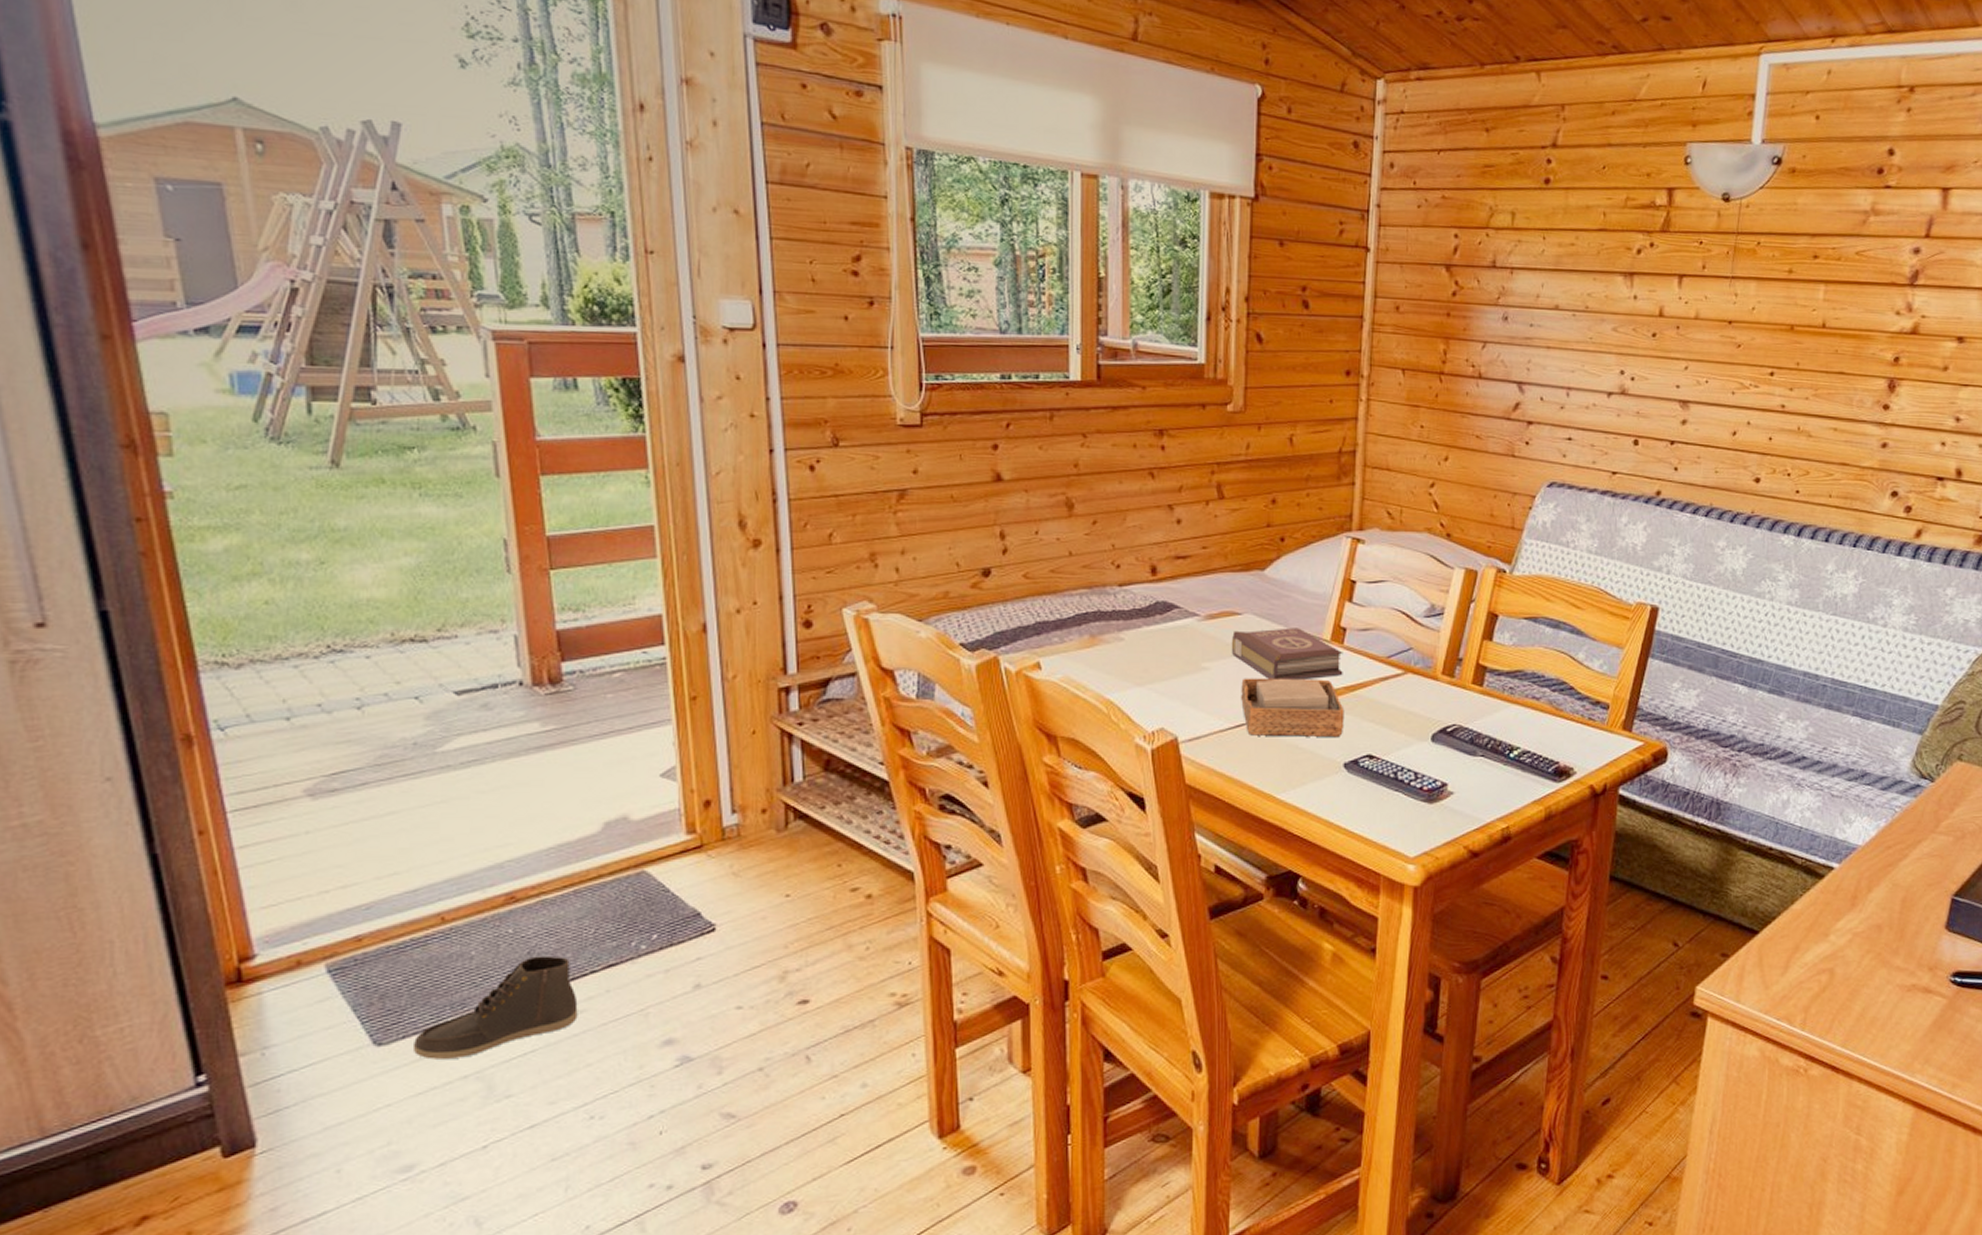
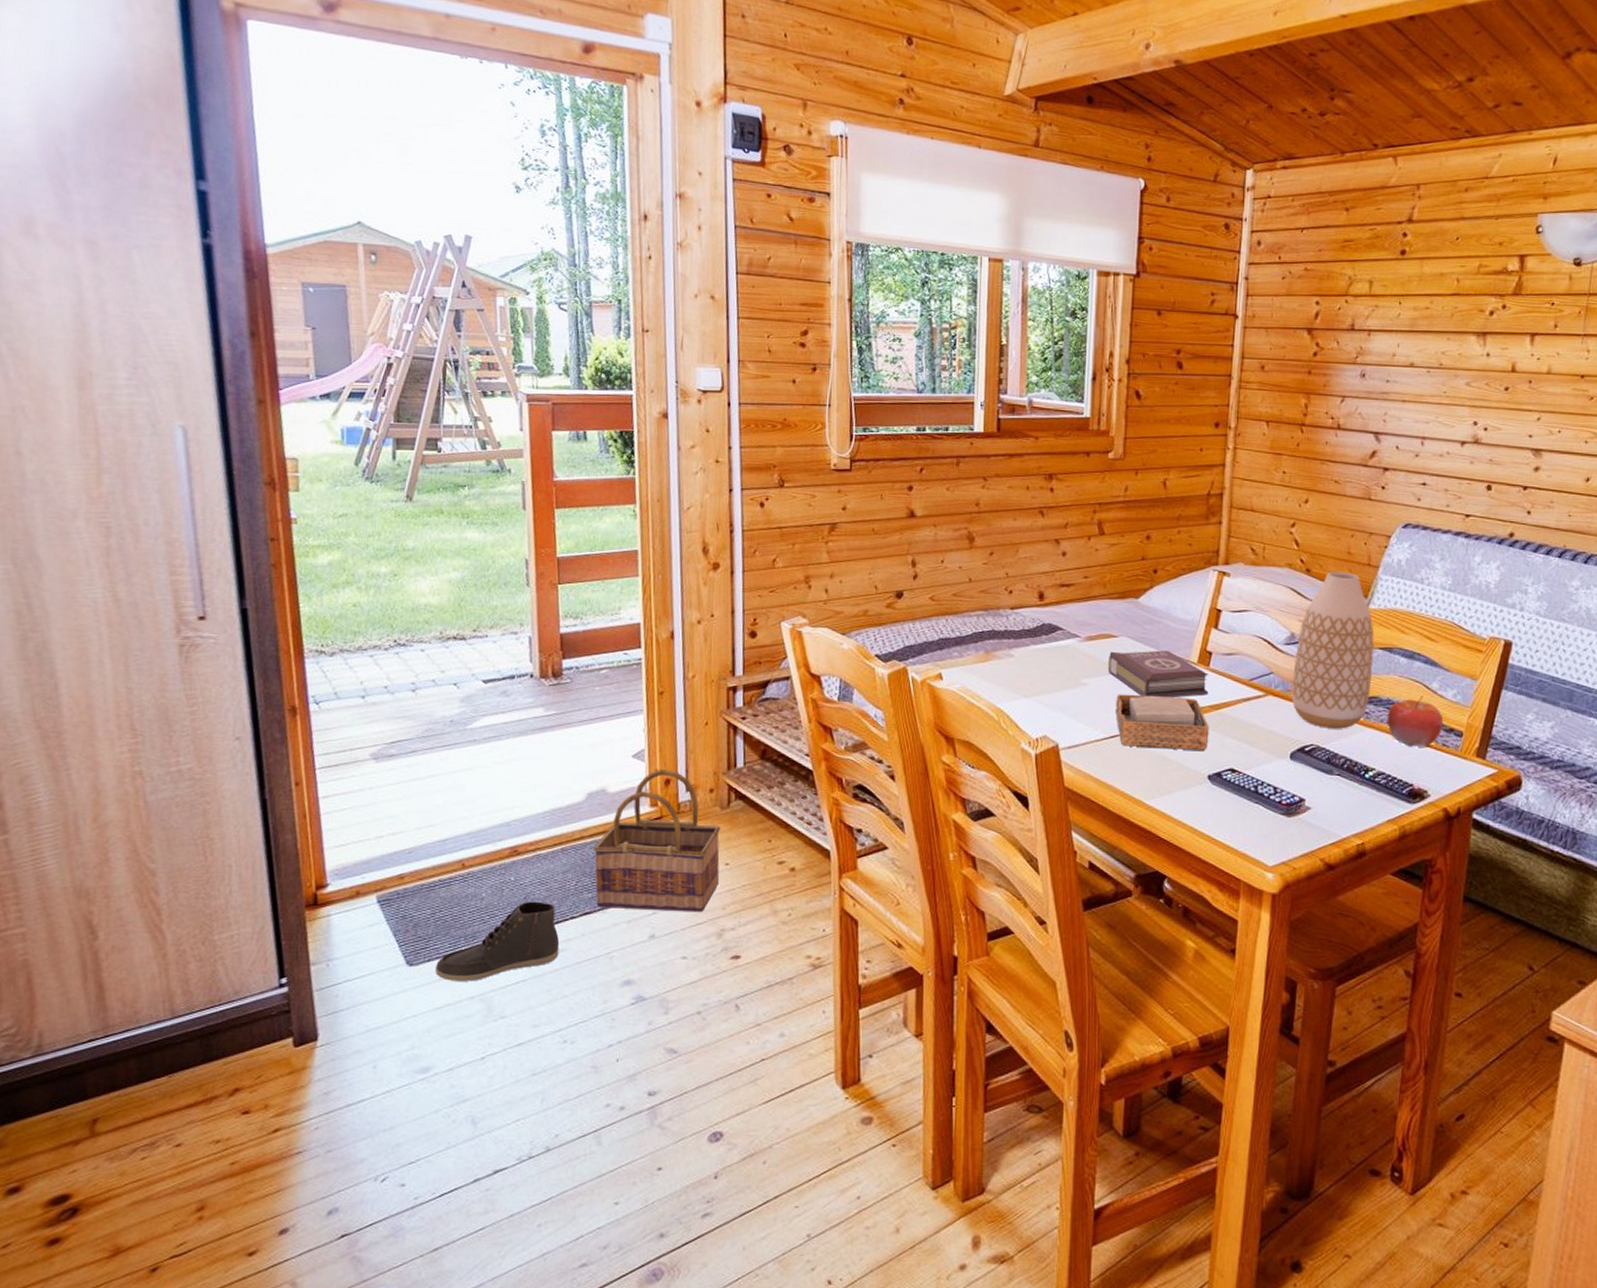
basket: none [615,789,779,958] -> present [593,770,720,913]
vase: none [1432,536,1519,707] -> present [1291,571,1374,729]
fruit: none [1532,668,1590,722] -> present [1386,696,1444,747]

